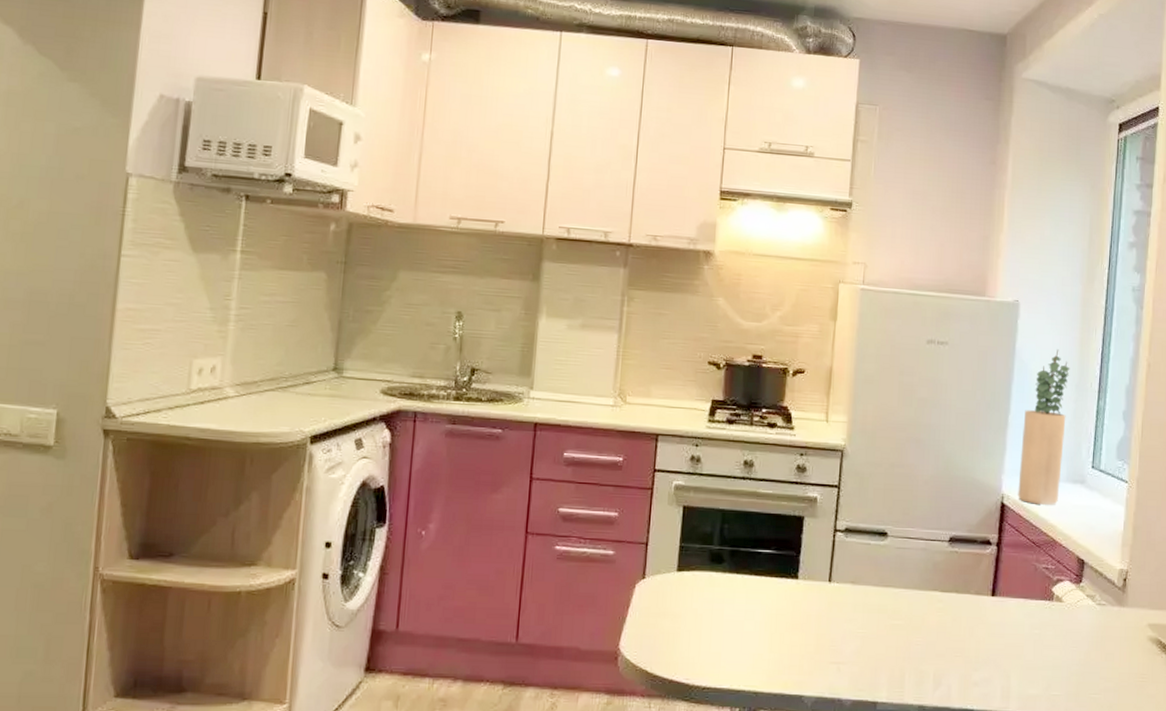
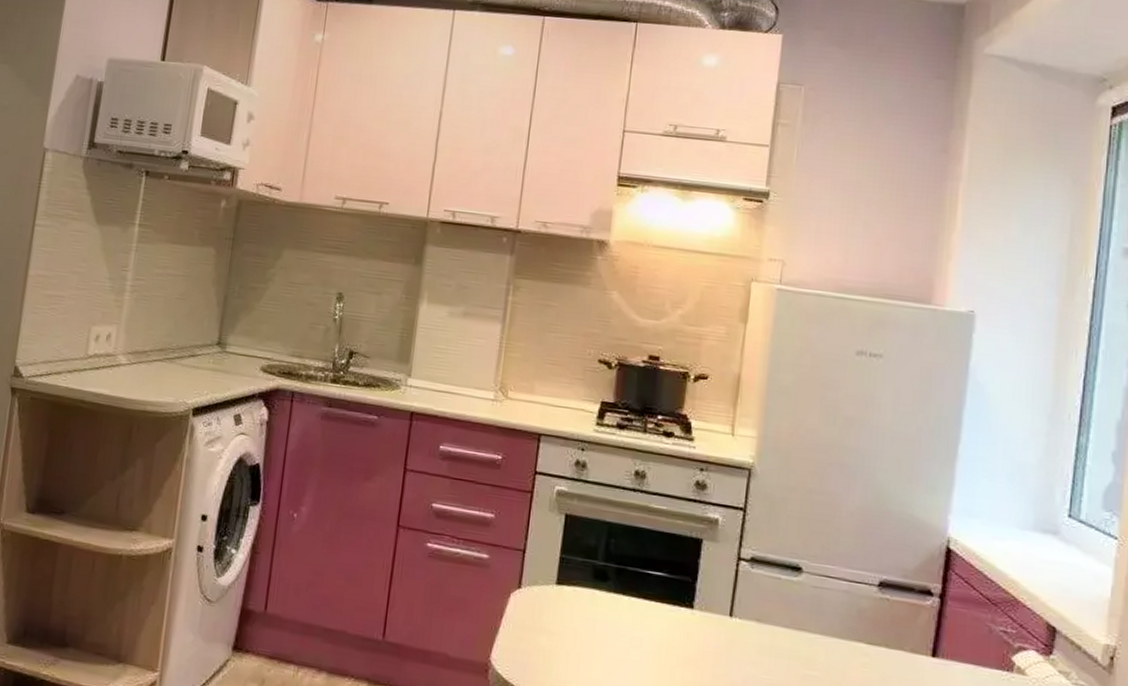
vase: present [1018,349,1070,506] -> none [968,371,1041,558]

